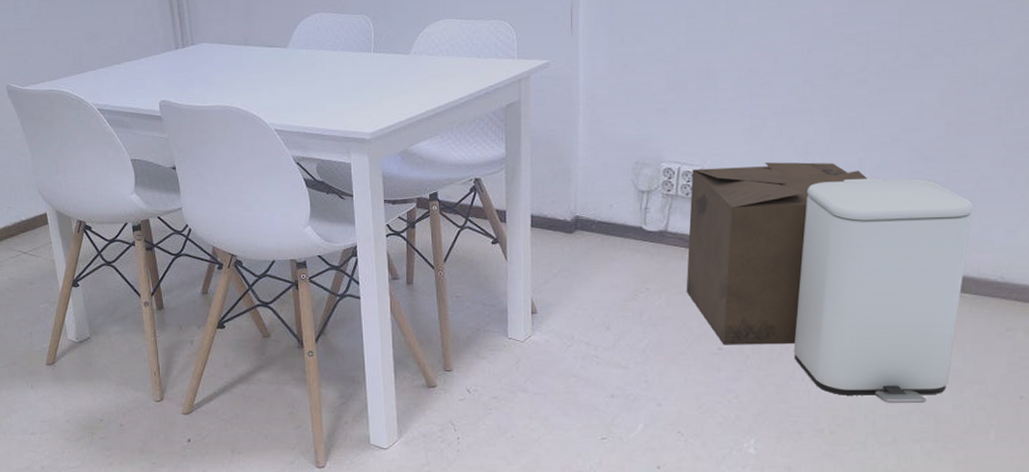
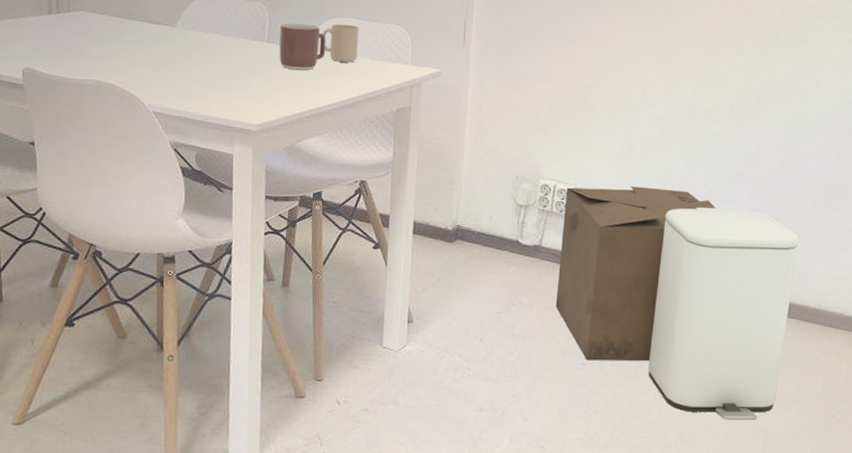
mug: none [385,30,431,77] -> present [279,23,326,71]
cup: none [427,25,463,64] -> present [323,24,360,63]

